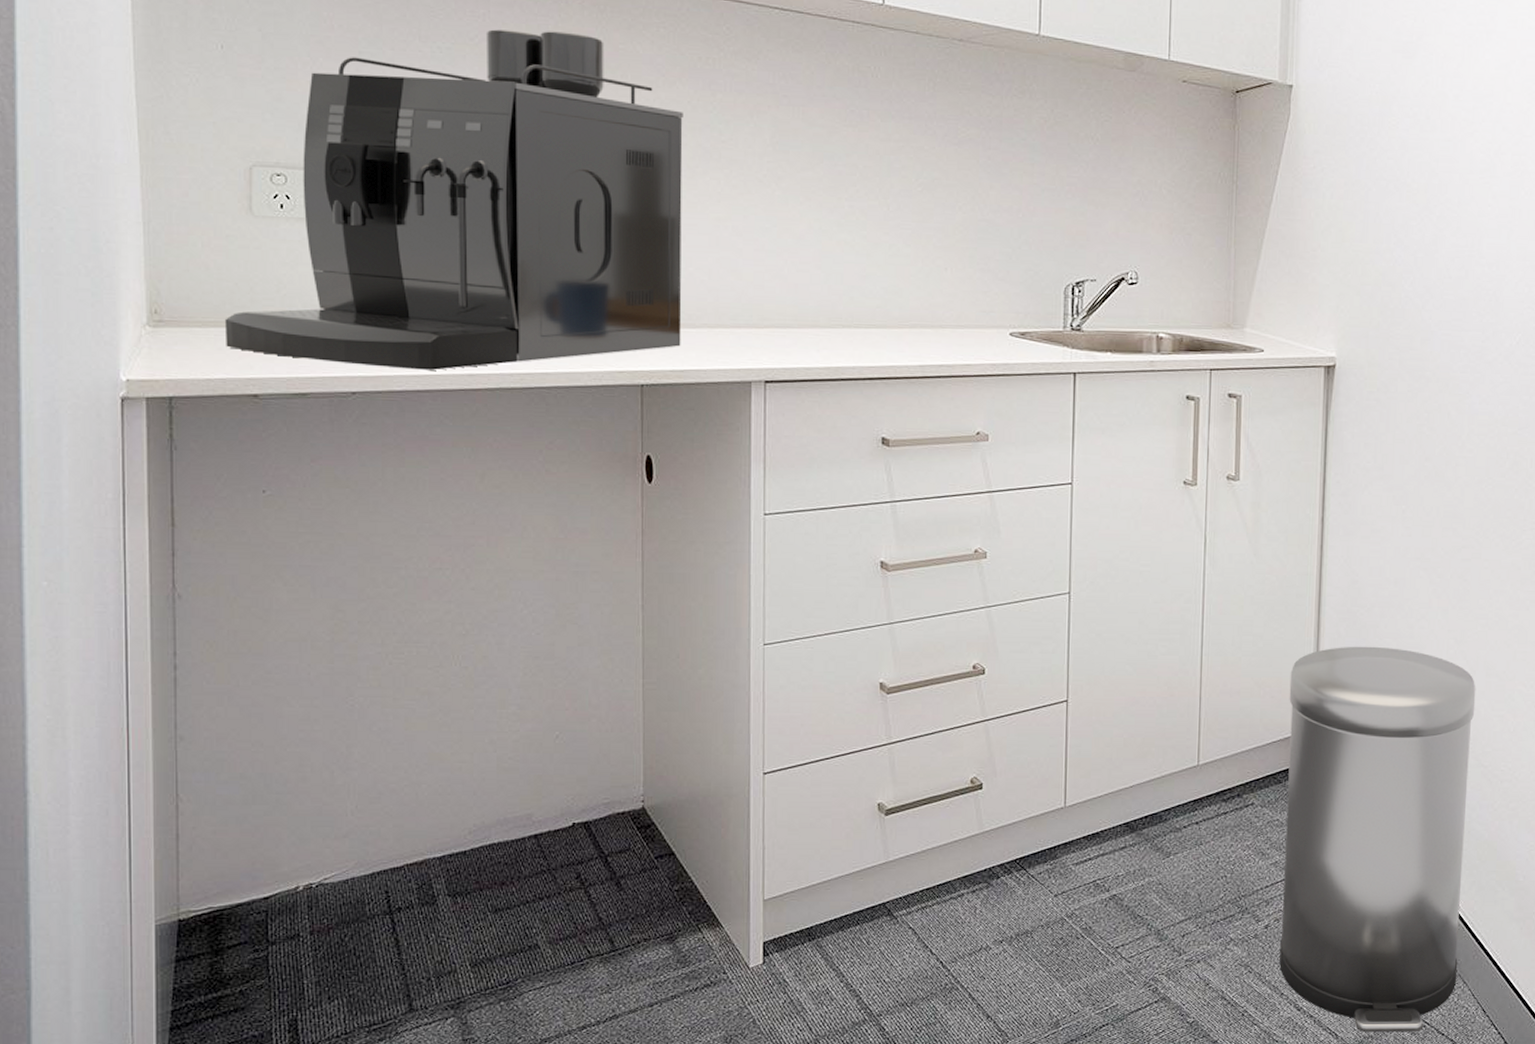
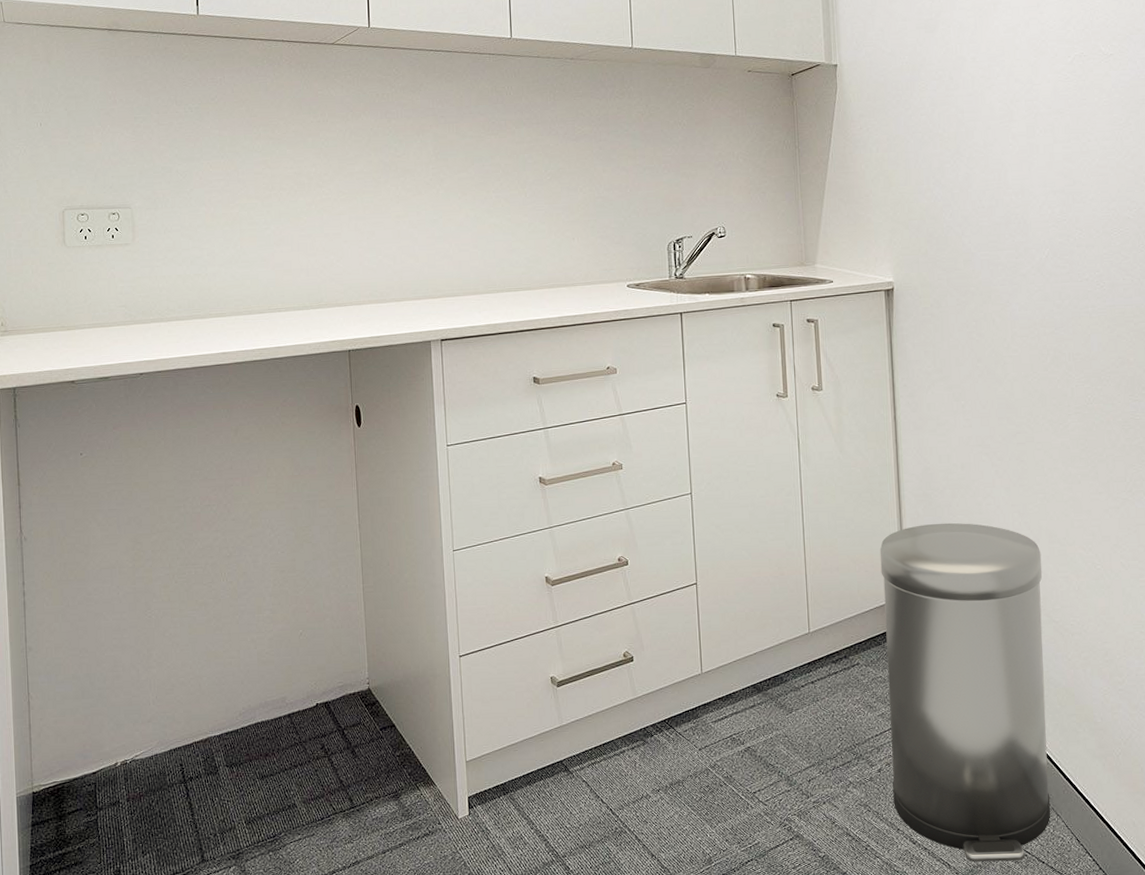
coffee machine: present [224,29,683,371] -> none [49,86,377,353]

